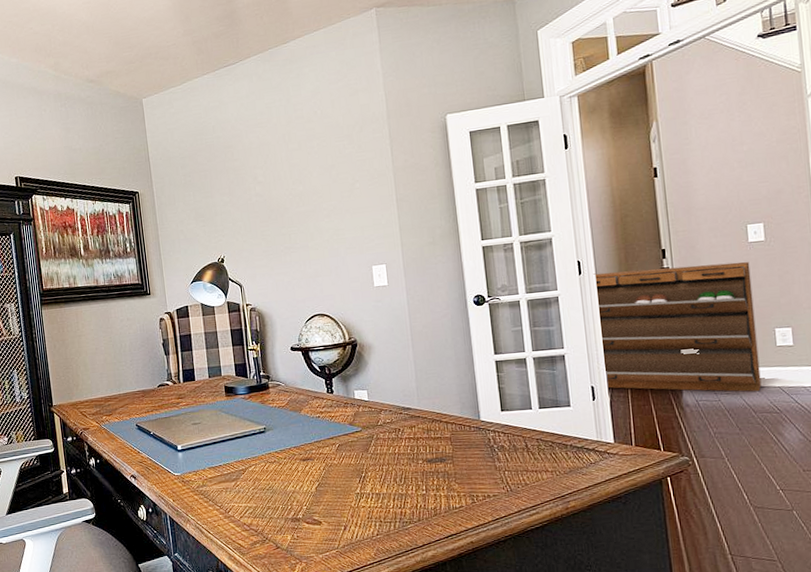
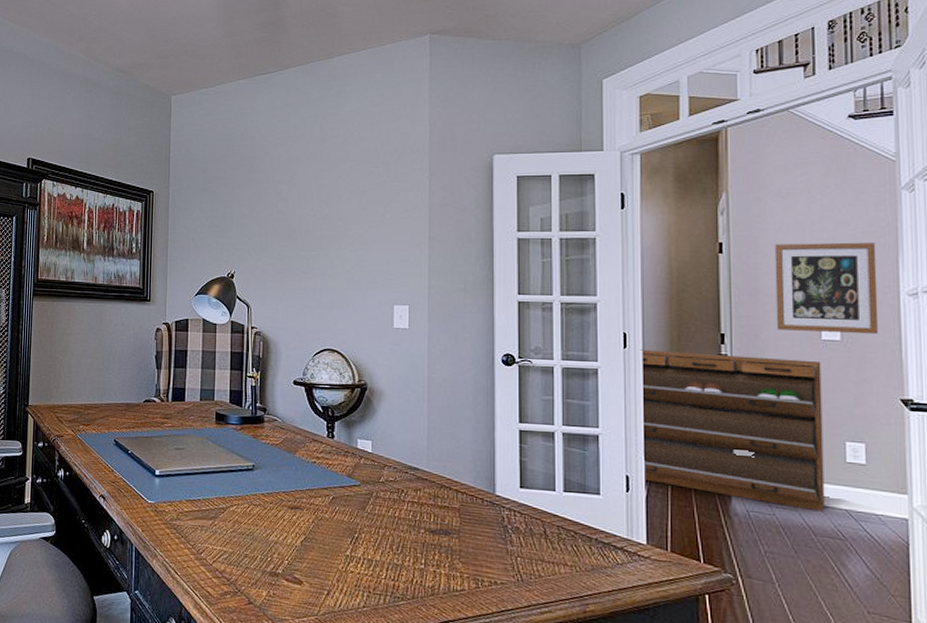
wall art: none [702,149,797,239] -> present [774,242,879,335]

